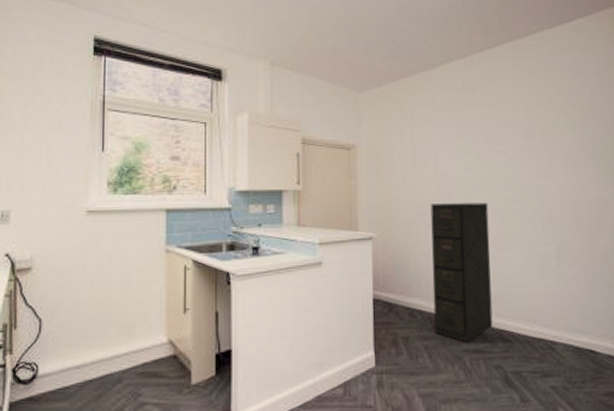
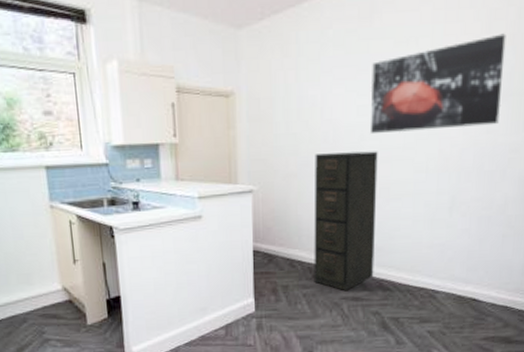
wall art: none [477,107,590,187] -> present [370,33,506,133]

